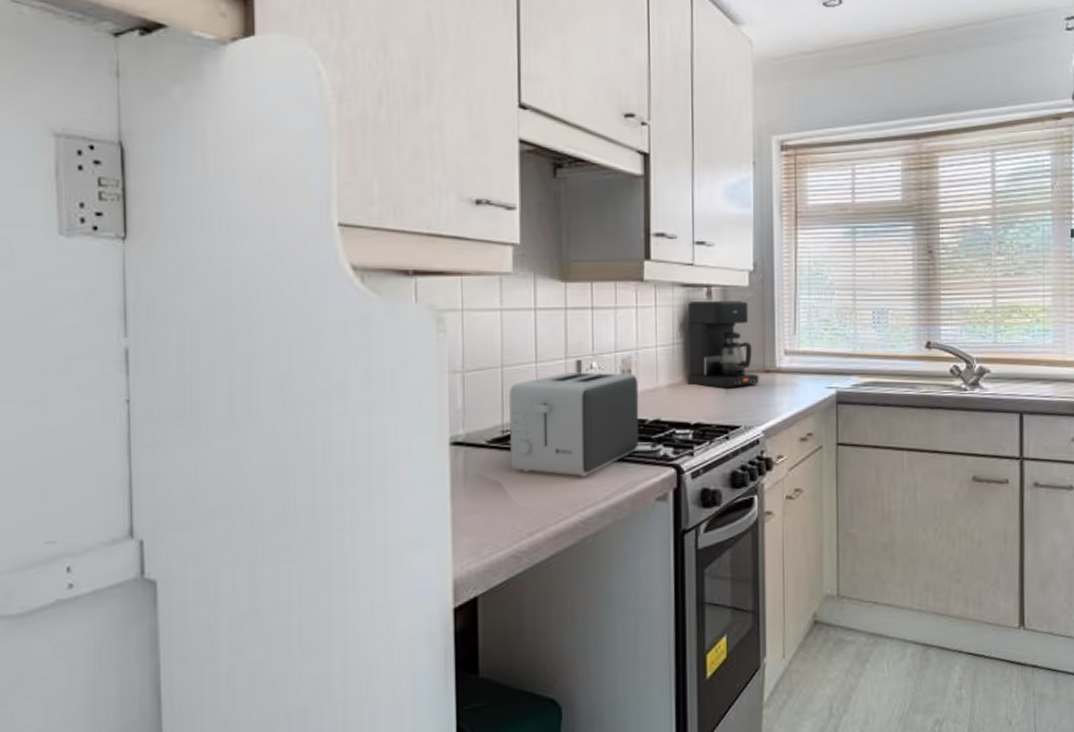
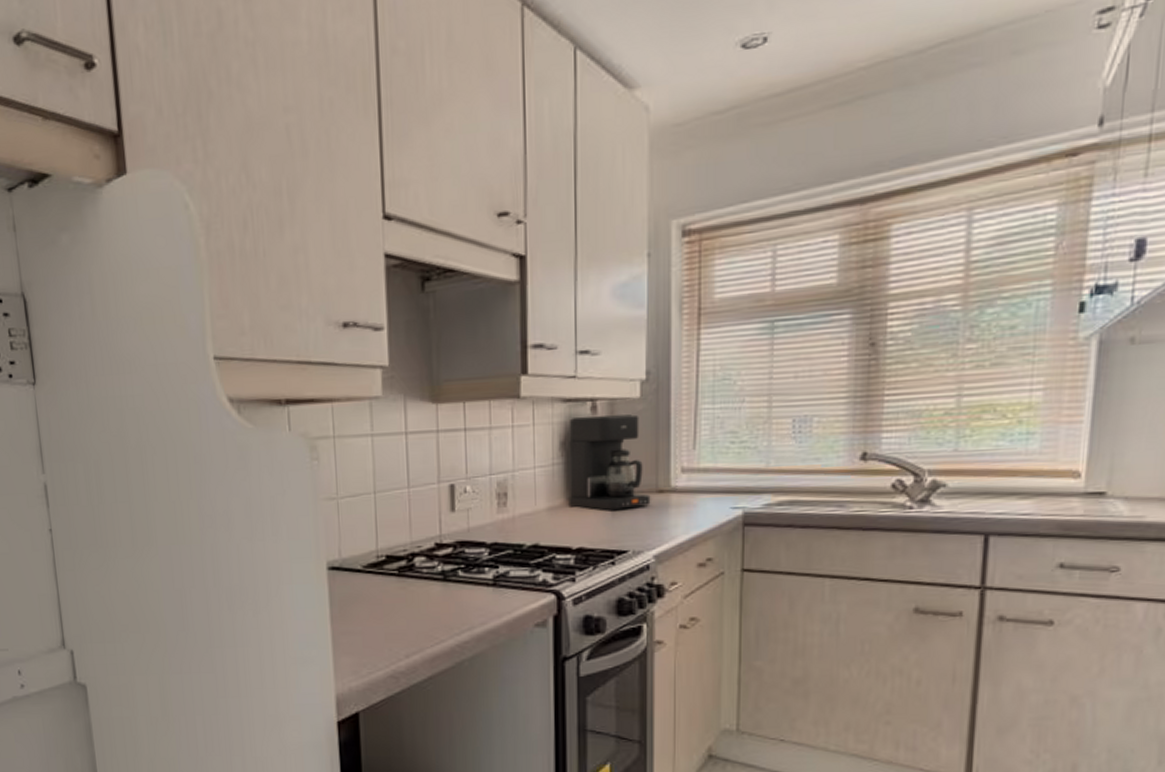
toaster: present [509,372,639,478] -> none [383,496,517,603]

